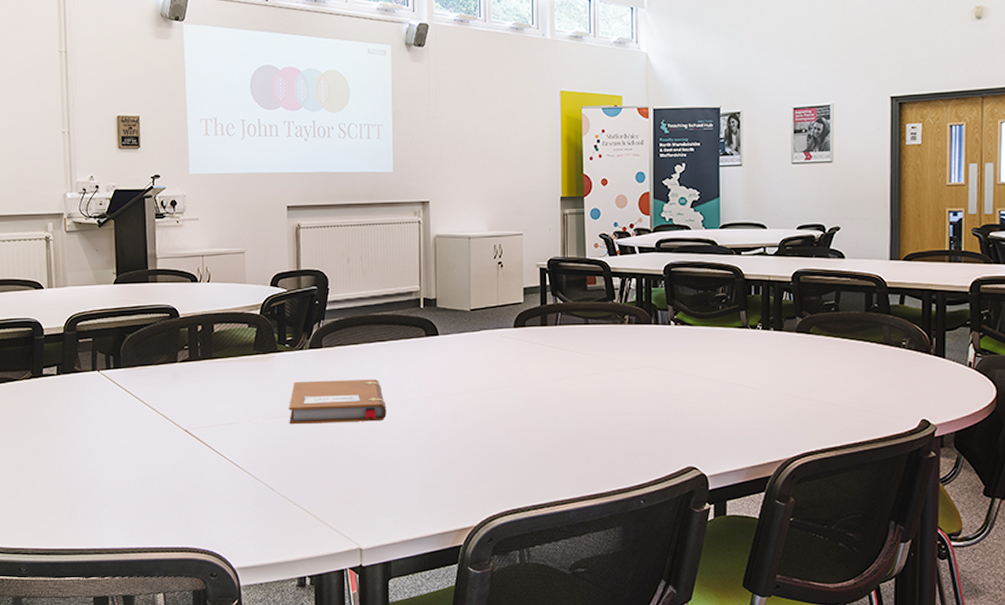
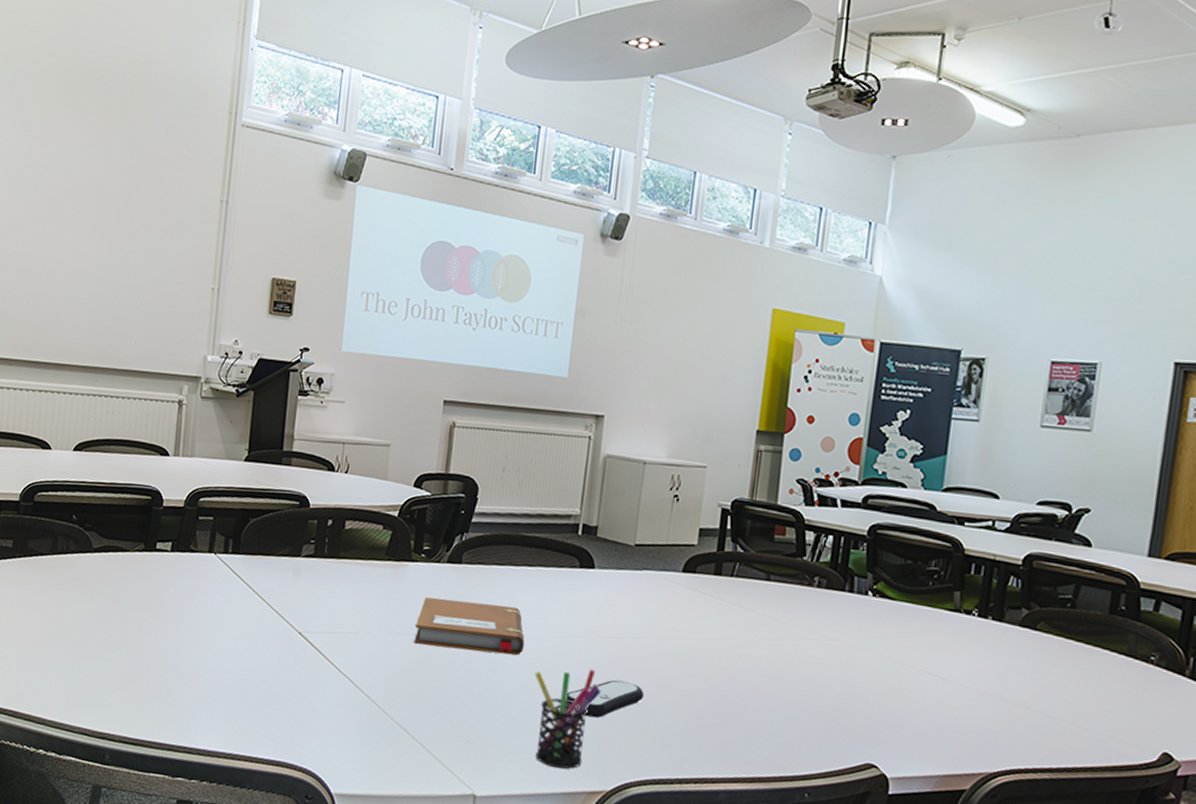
pen holder: none [399,423,458,514] -> present [535,669,601,769]
remote control: none [429,429,496,465] -> present [567,679,645,718]

